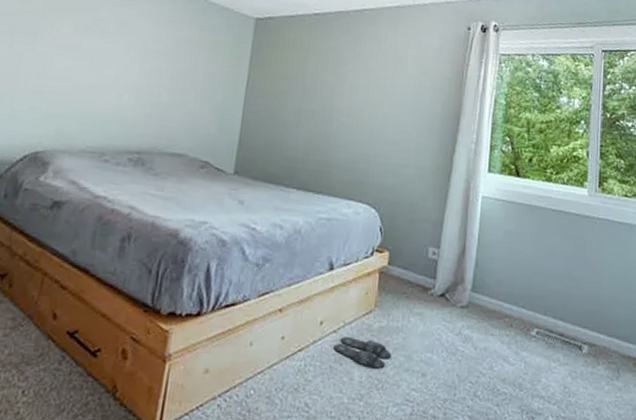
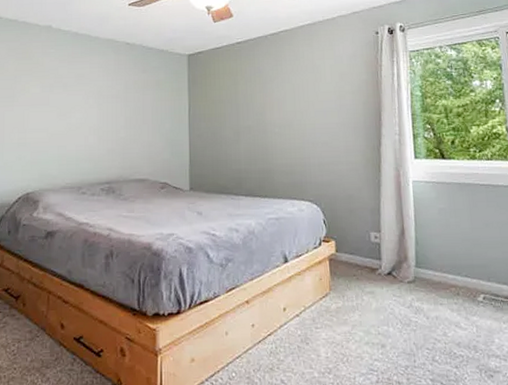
slippers: present [334,337,392,369] -> none [299,319,351,345]

